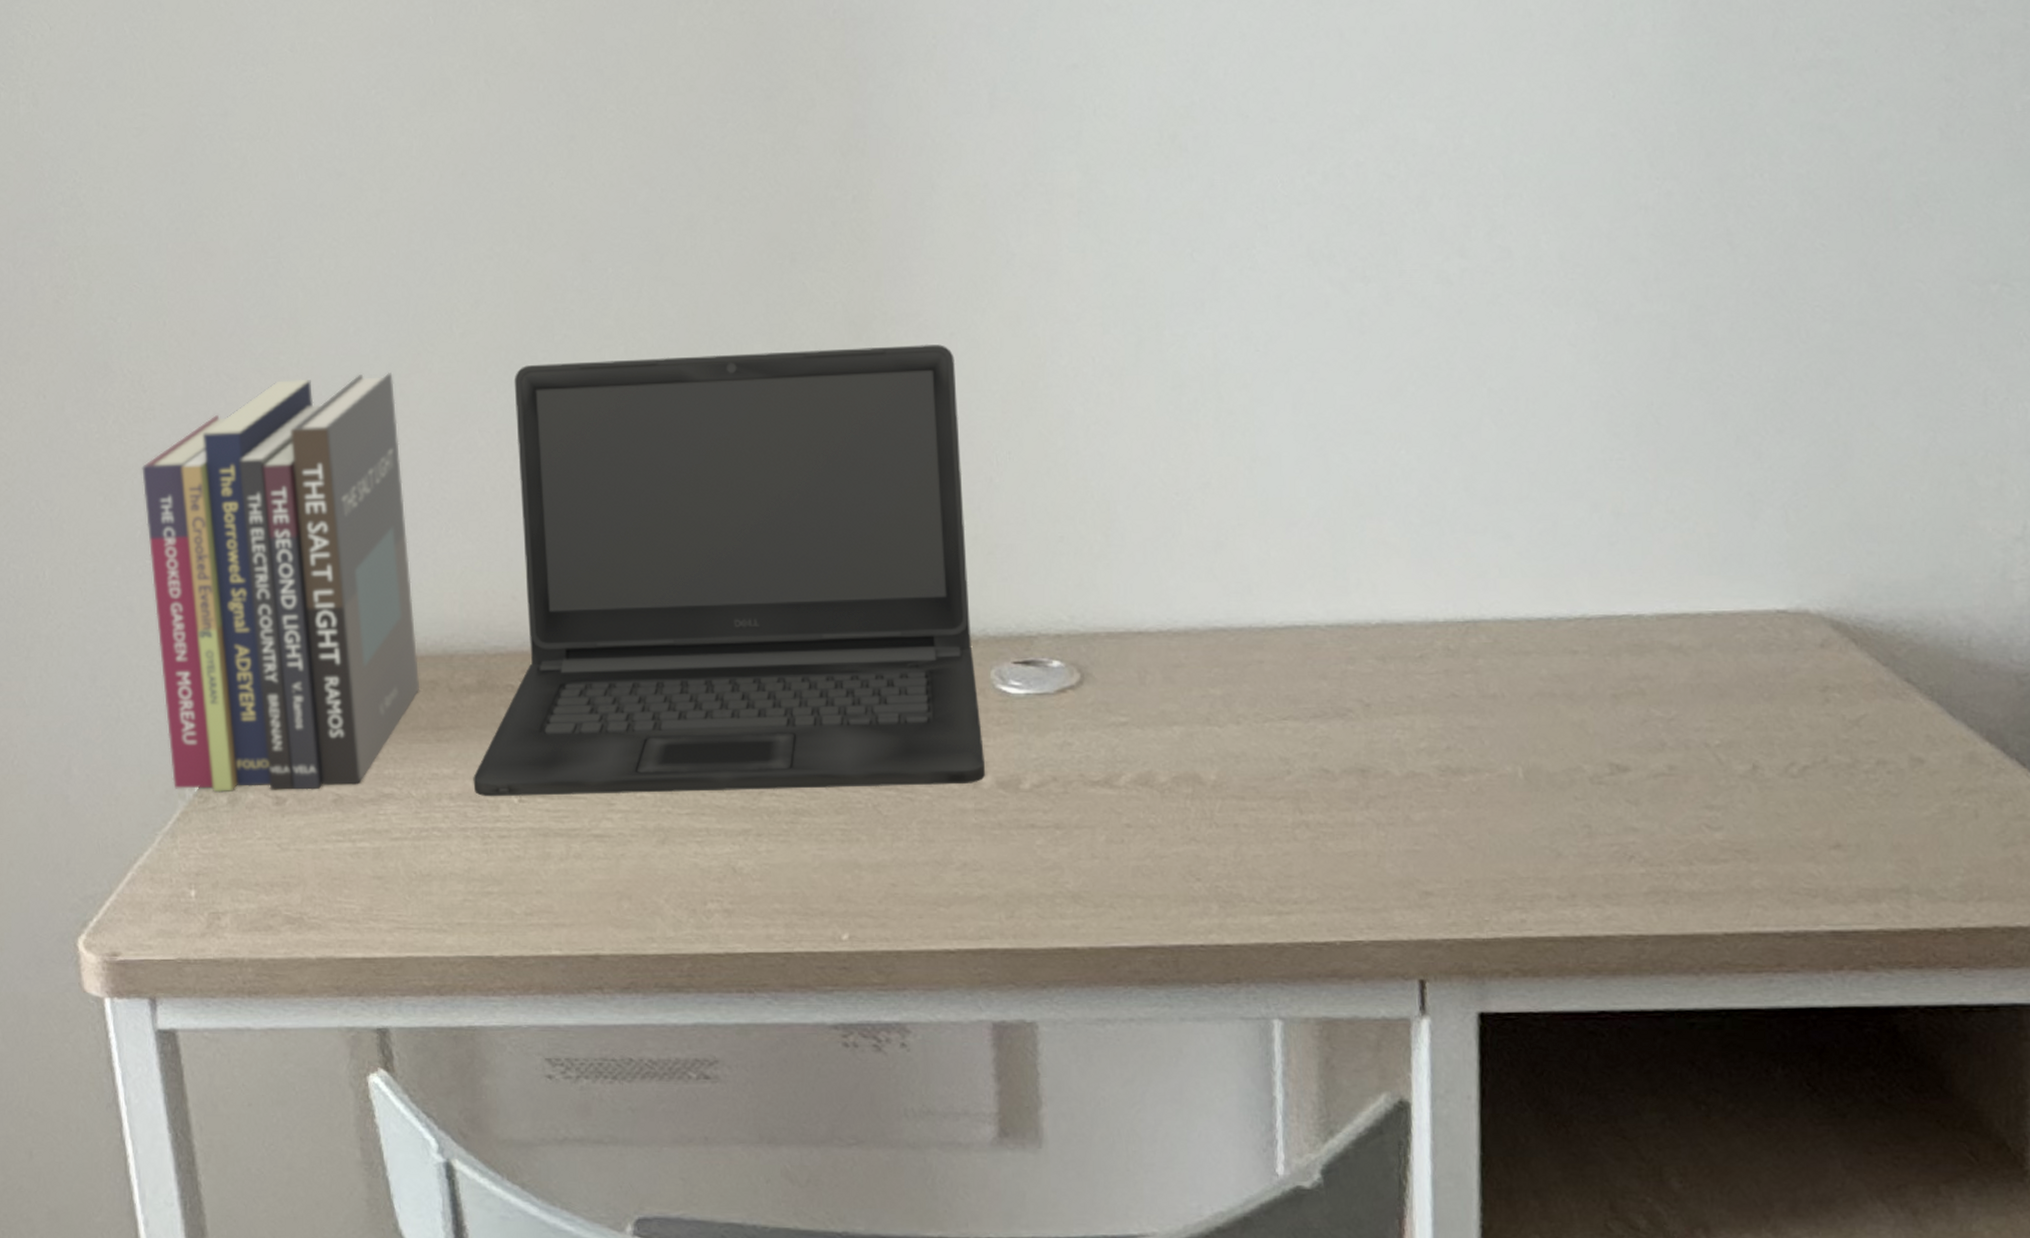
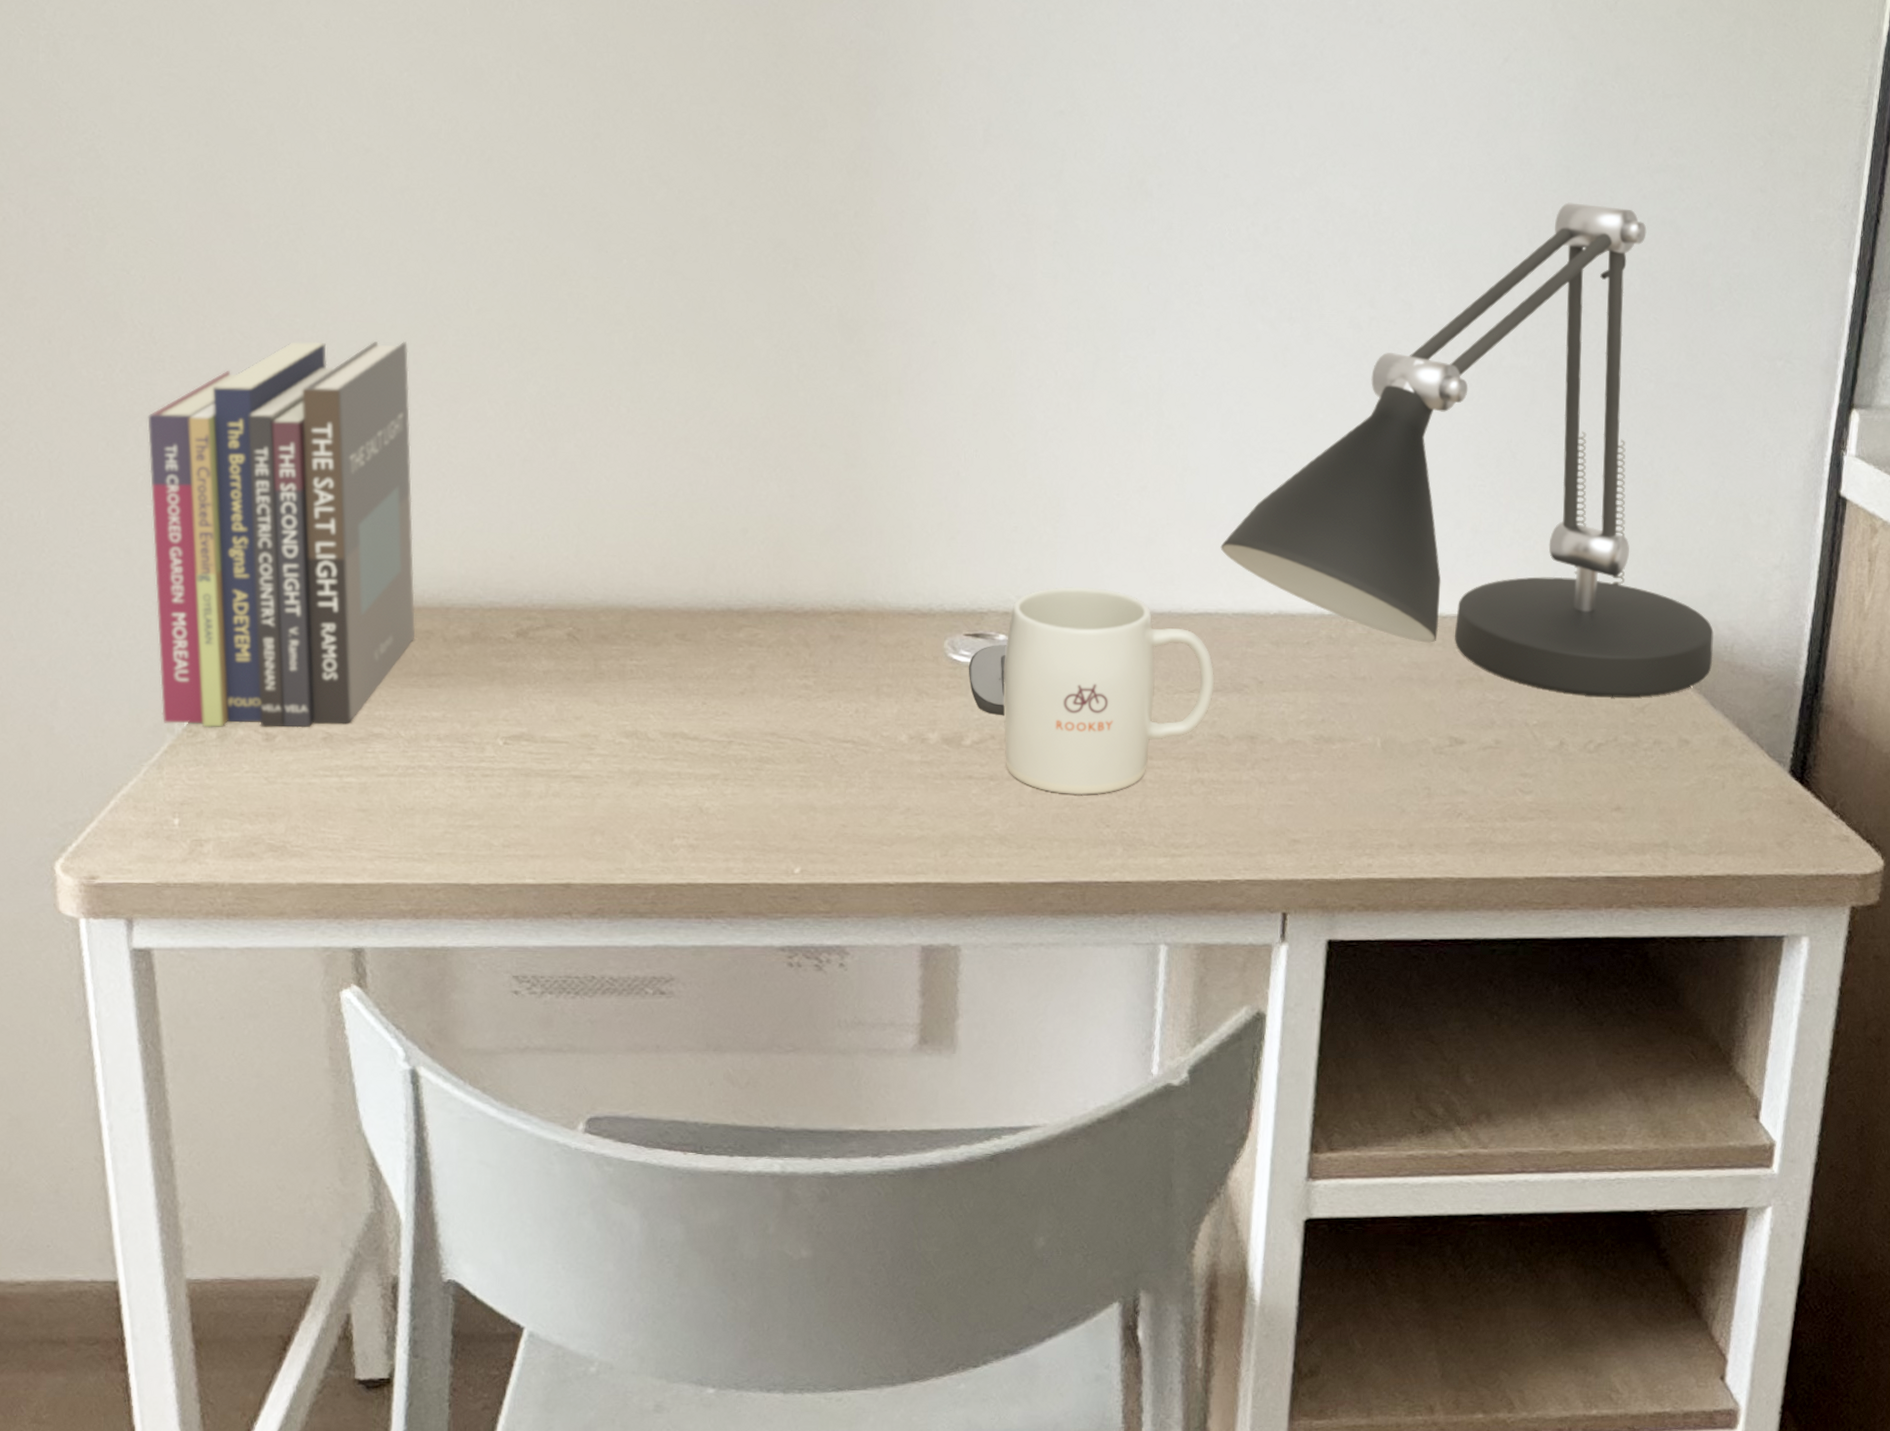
laptop: present [473,344,985,797] -> none [461,343,935,740]
computer mouse: none [1020,672,1066,754] -> present [968,645,1008,716]
mug: none [1061,601,1312,845] -> present [1003,586,1215,796]
desk lamp: none [1304,114,1945,709] -> present [1220,202,1714,698]

